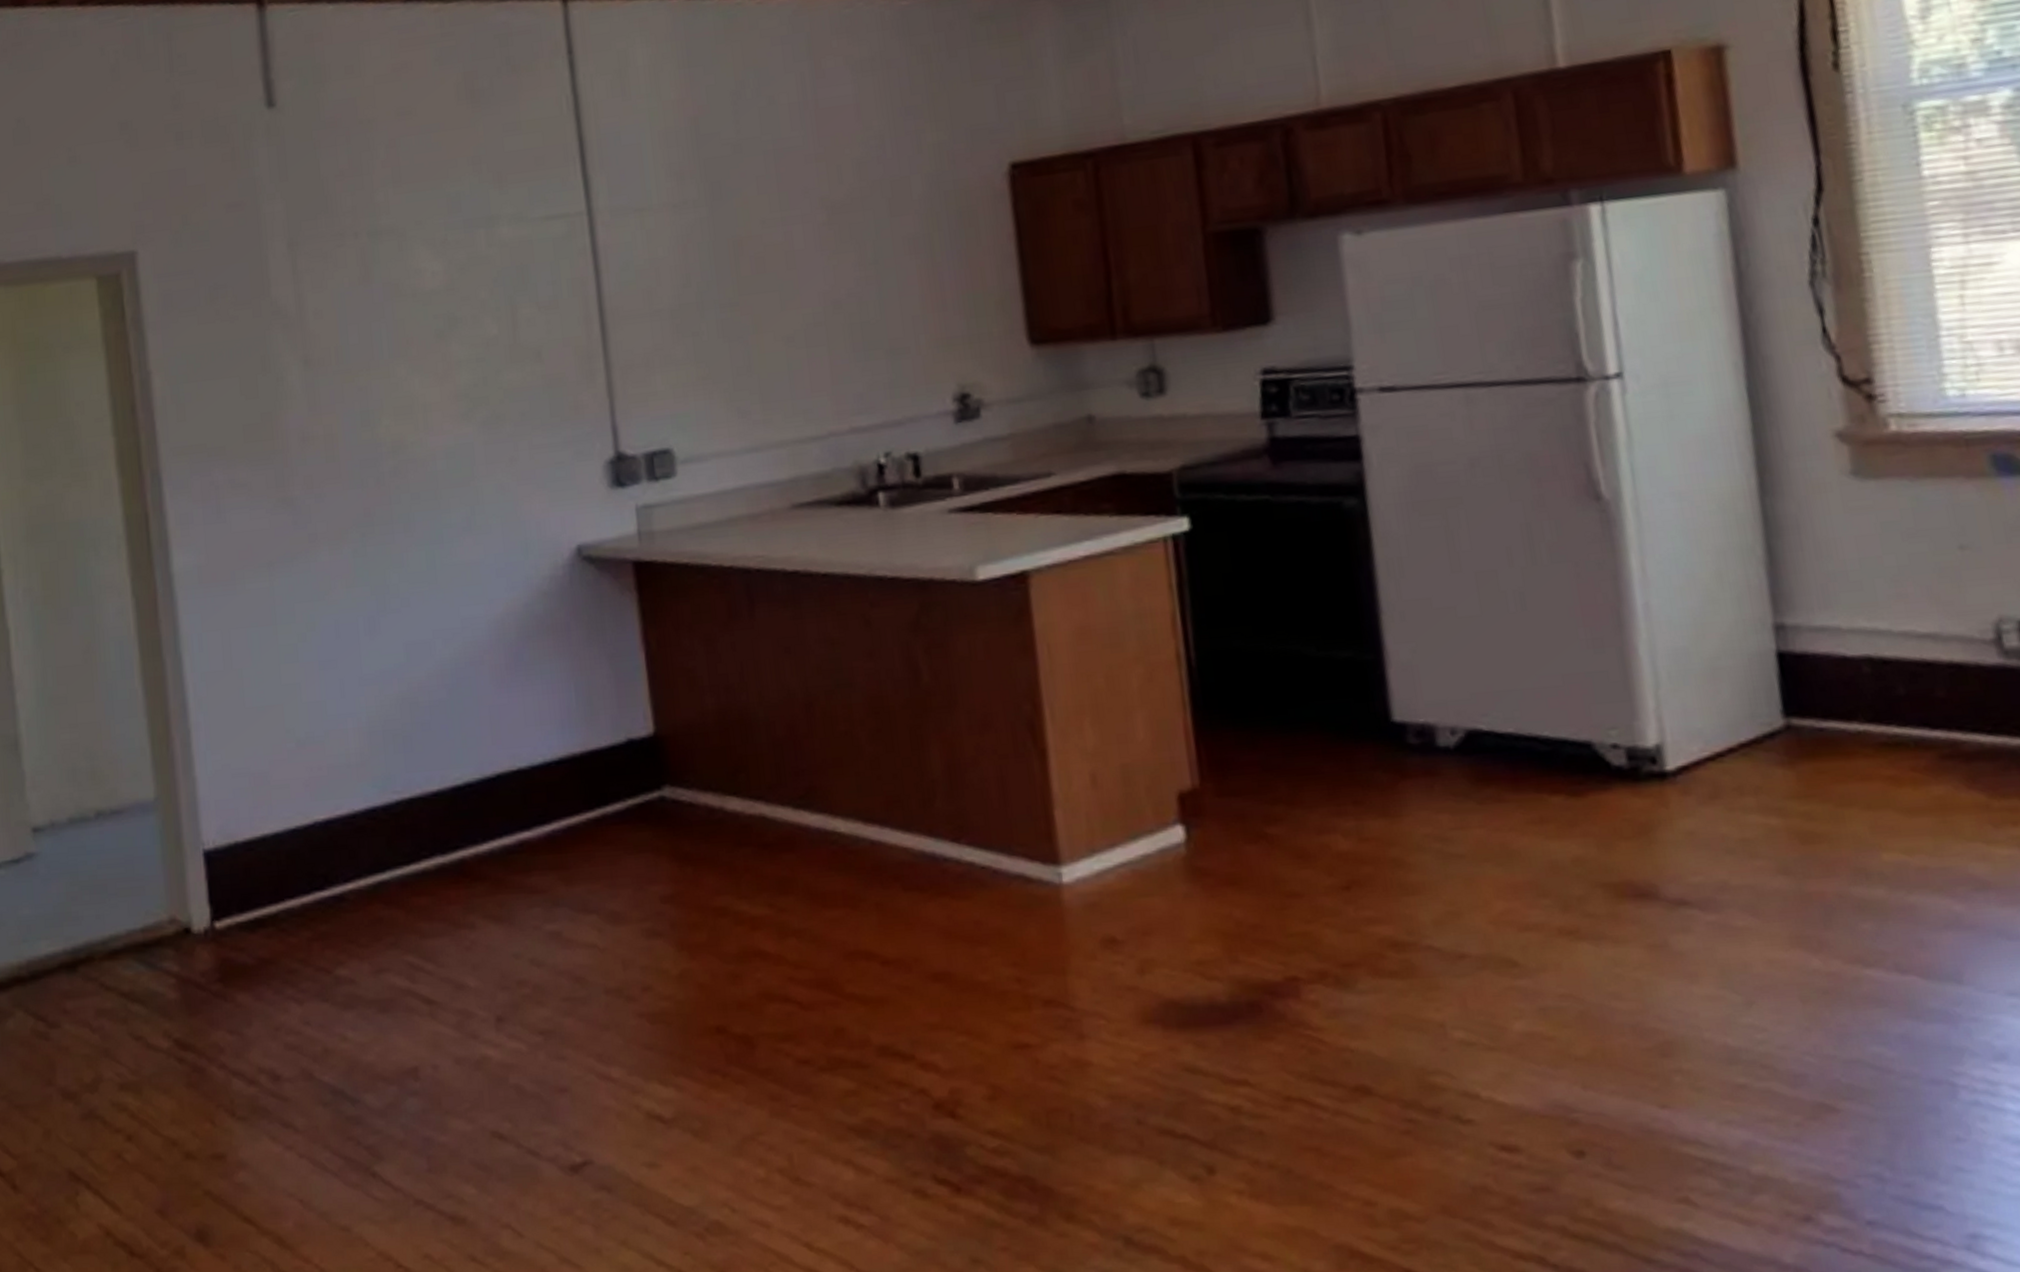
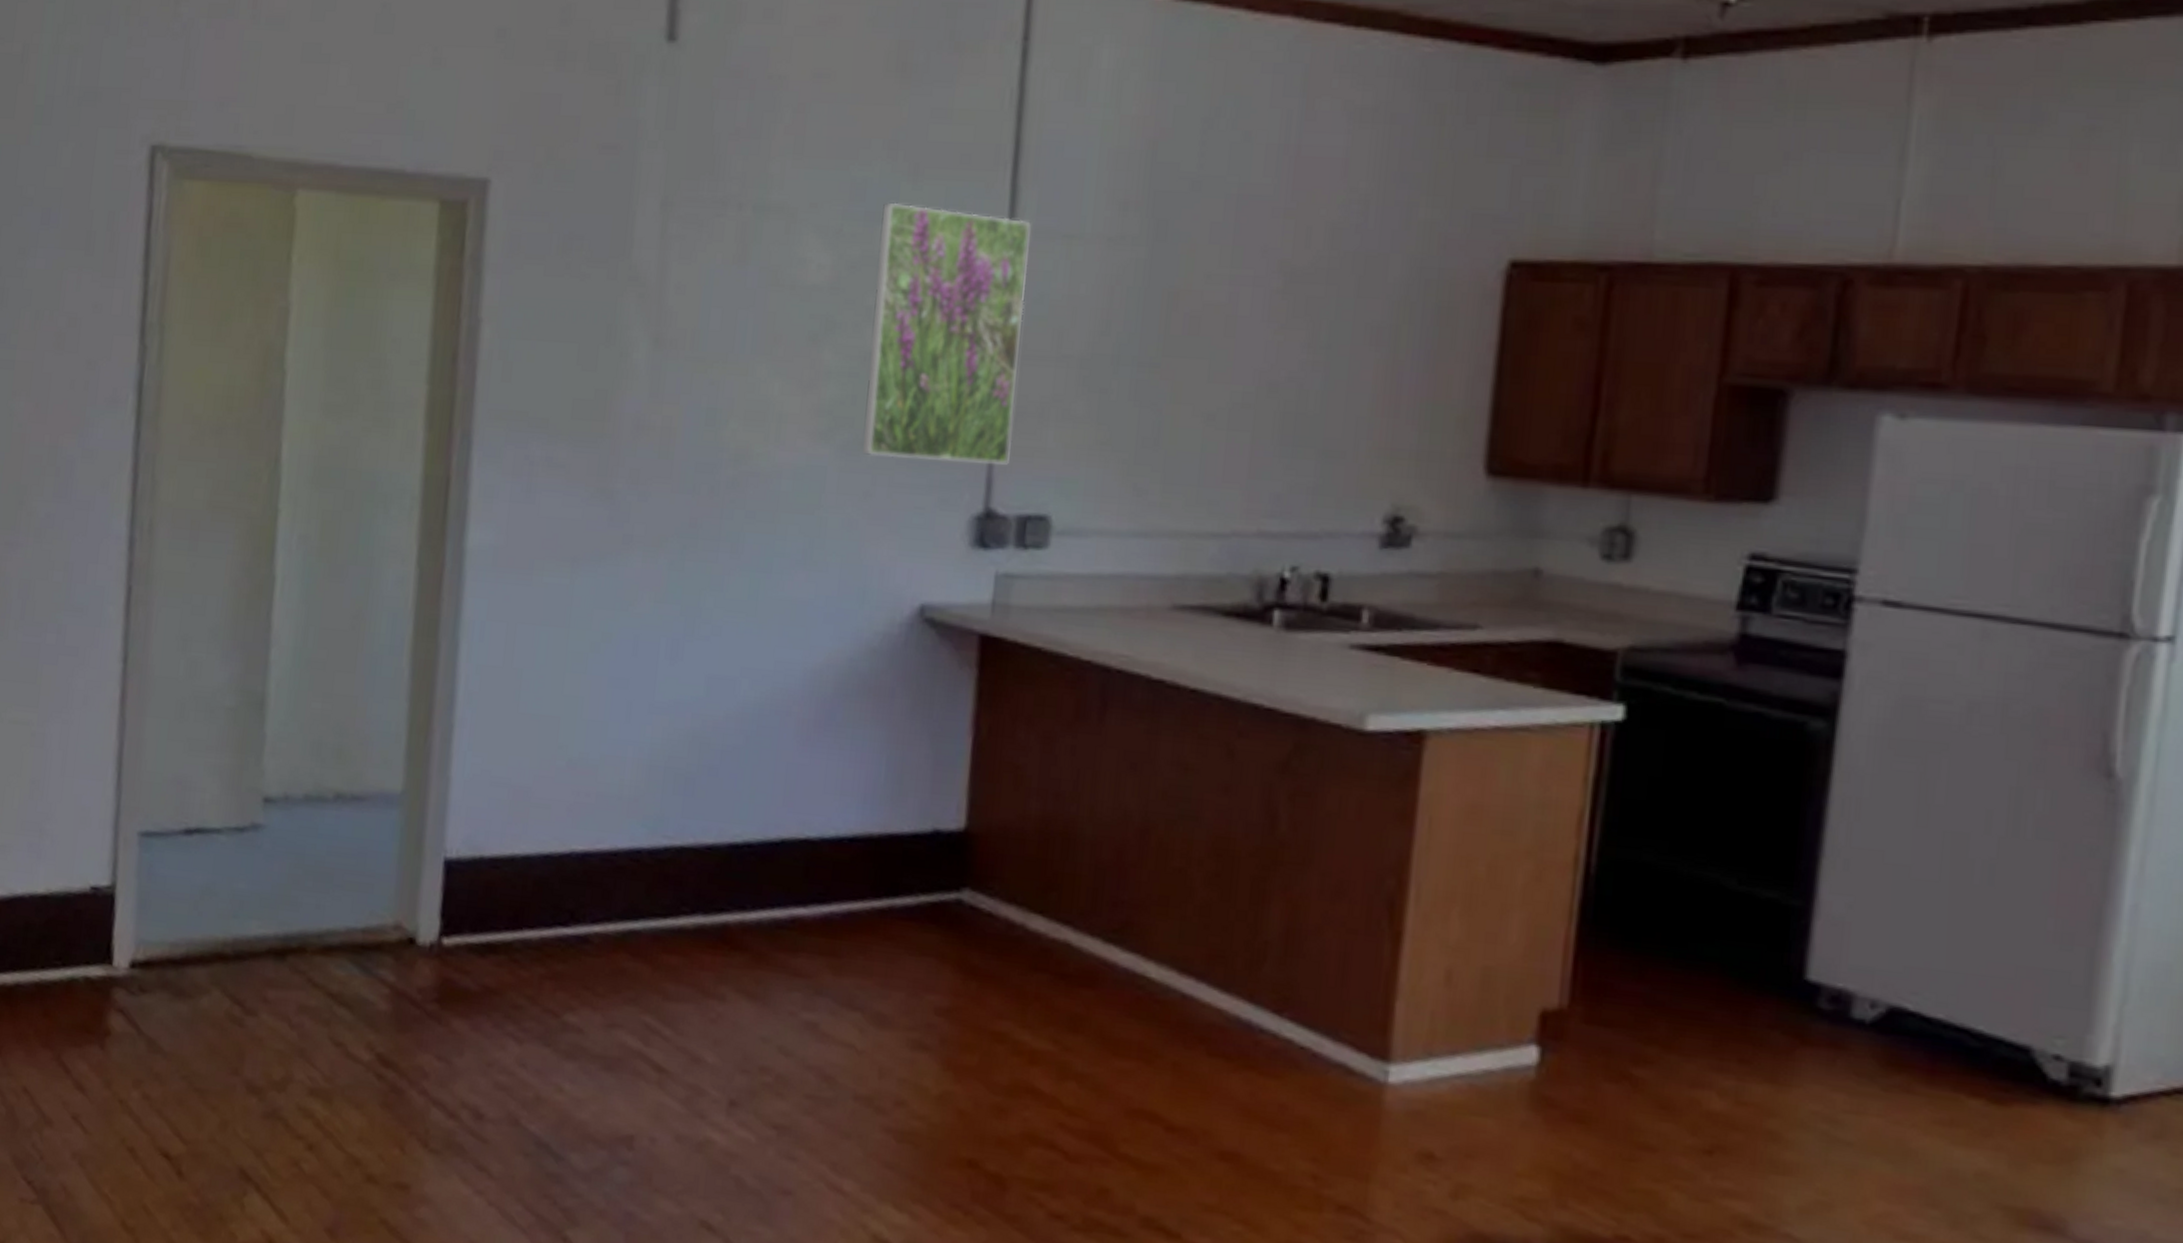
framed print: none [478,203,628,426] -> present [863,202,1031,465]

